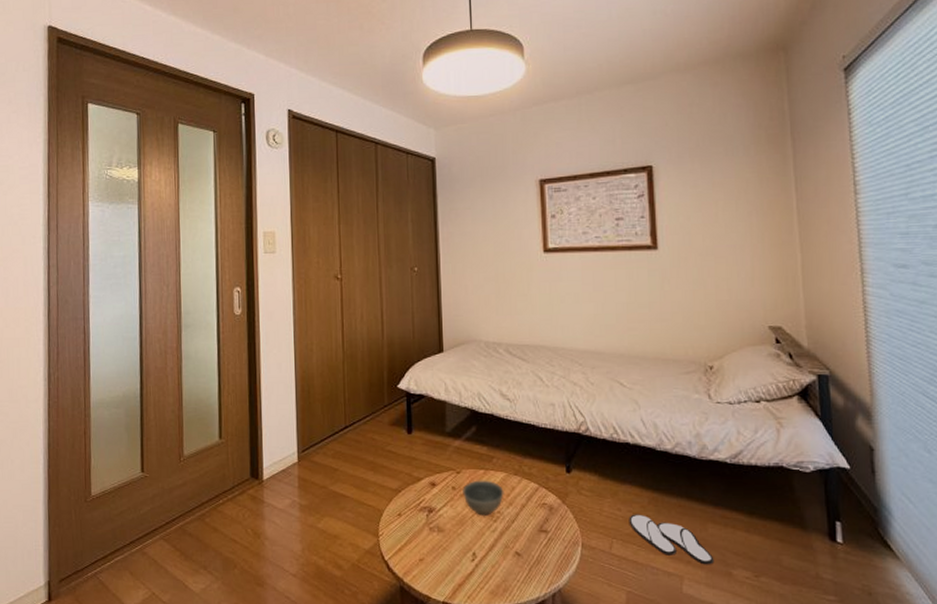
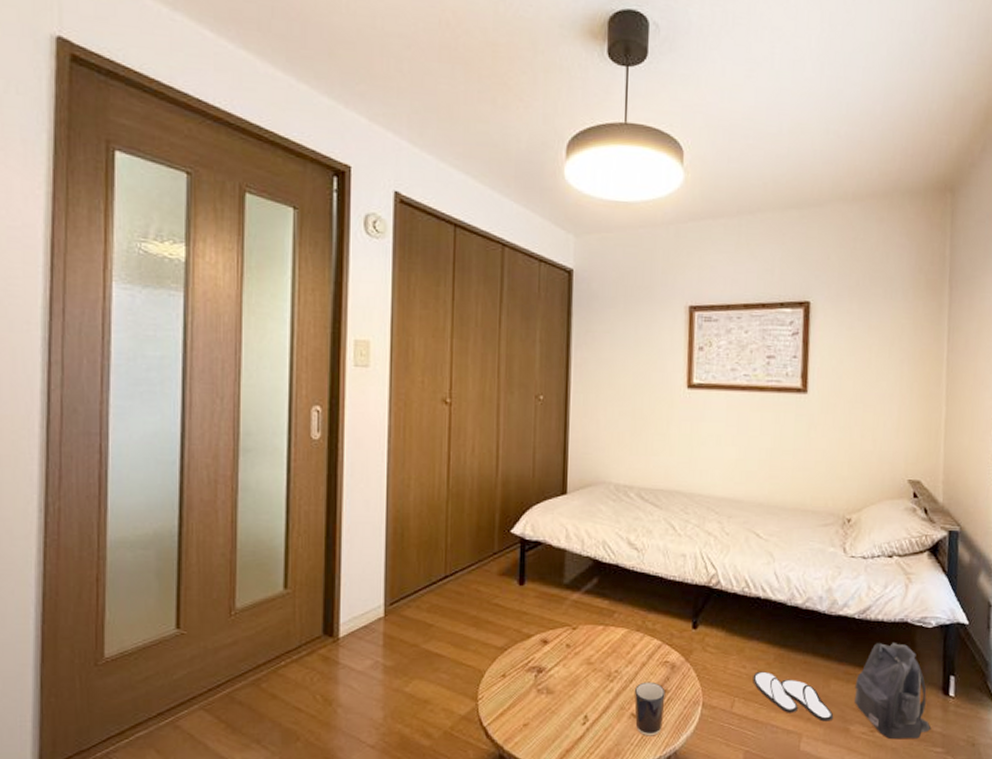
bowl: present [462,480,504,516] -> none [578,636,624,675]
mug: none [517,522,546,574] -> present [634,681,666,736]
backpack: none [733,487,821,586] -> present [854,643,932,740]

